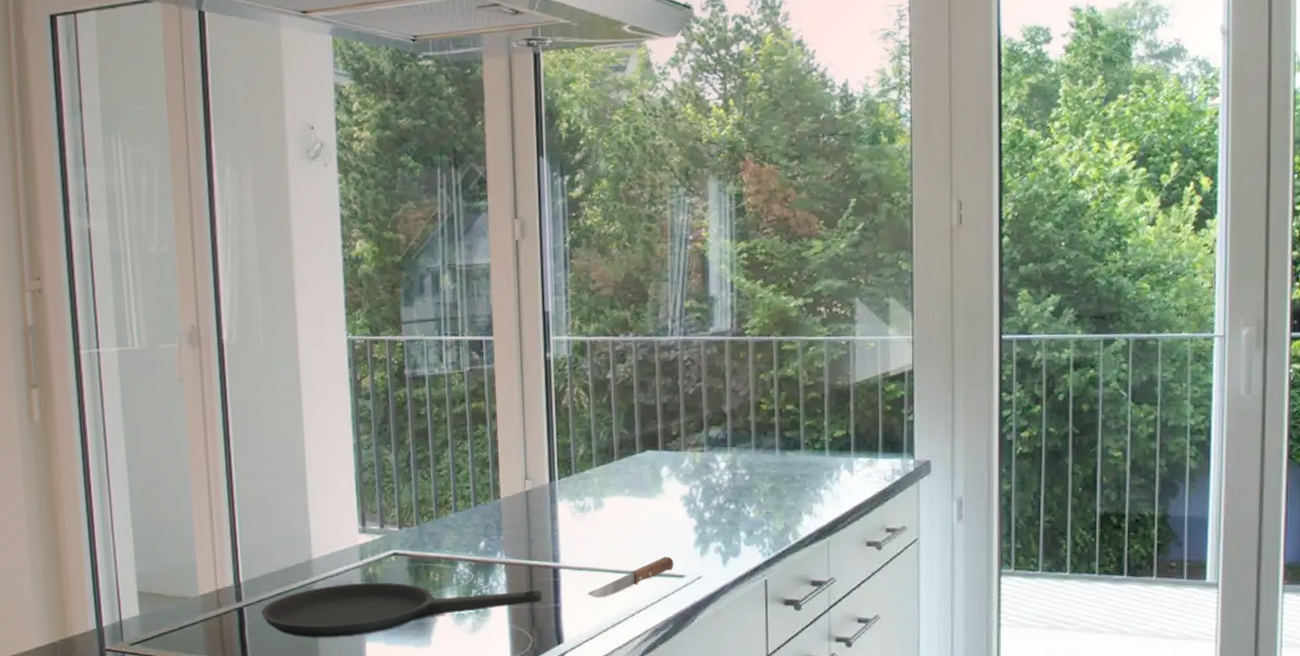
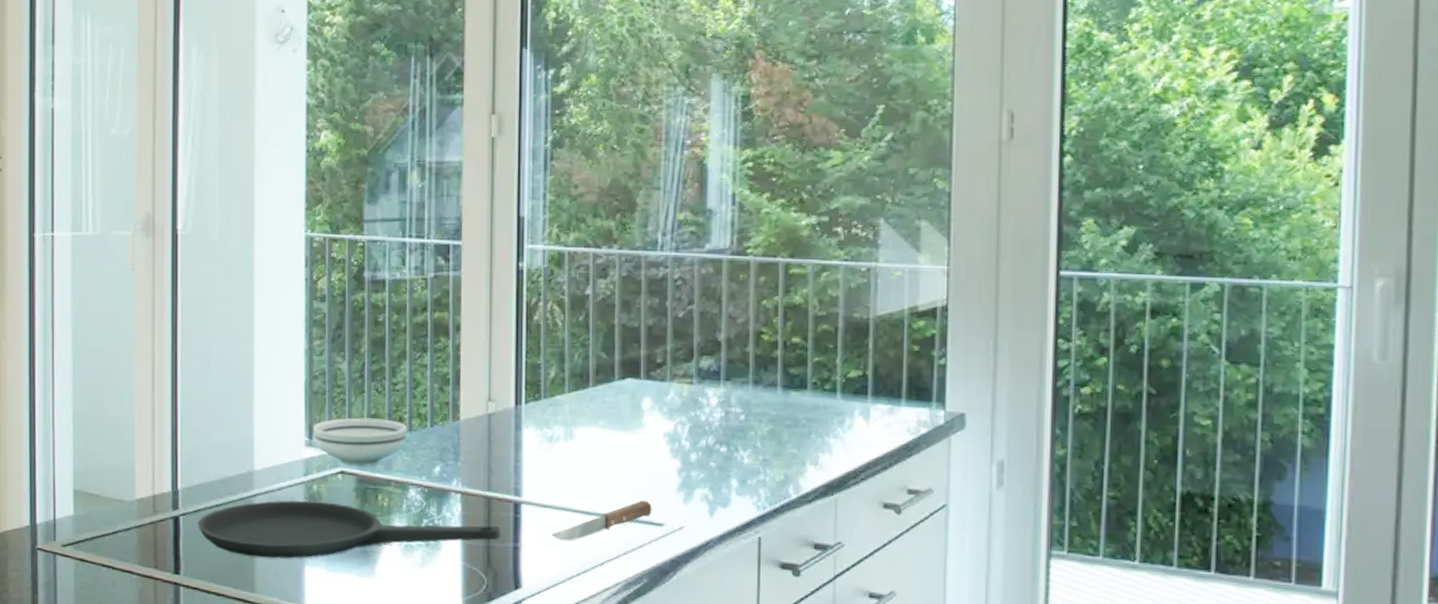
bowl: none [366,503,454,547] -> present [313,417,408,465]

